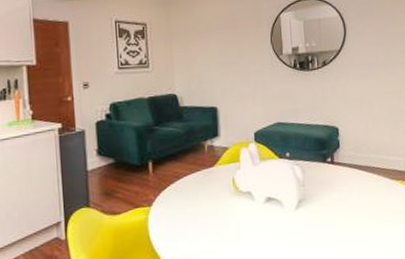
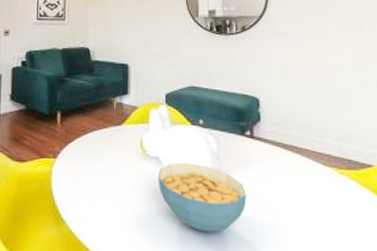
cereal bowl: none [250,192,329,251] -> present [157,162,247,233]

